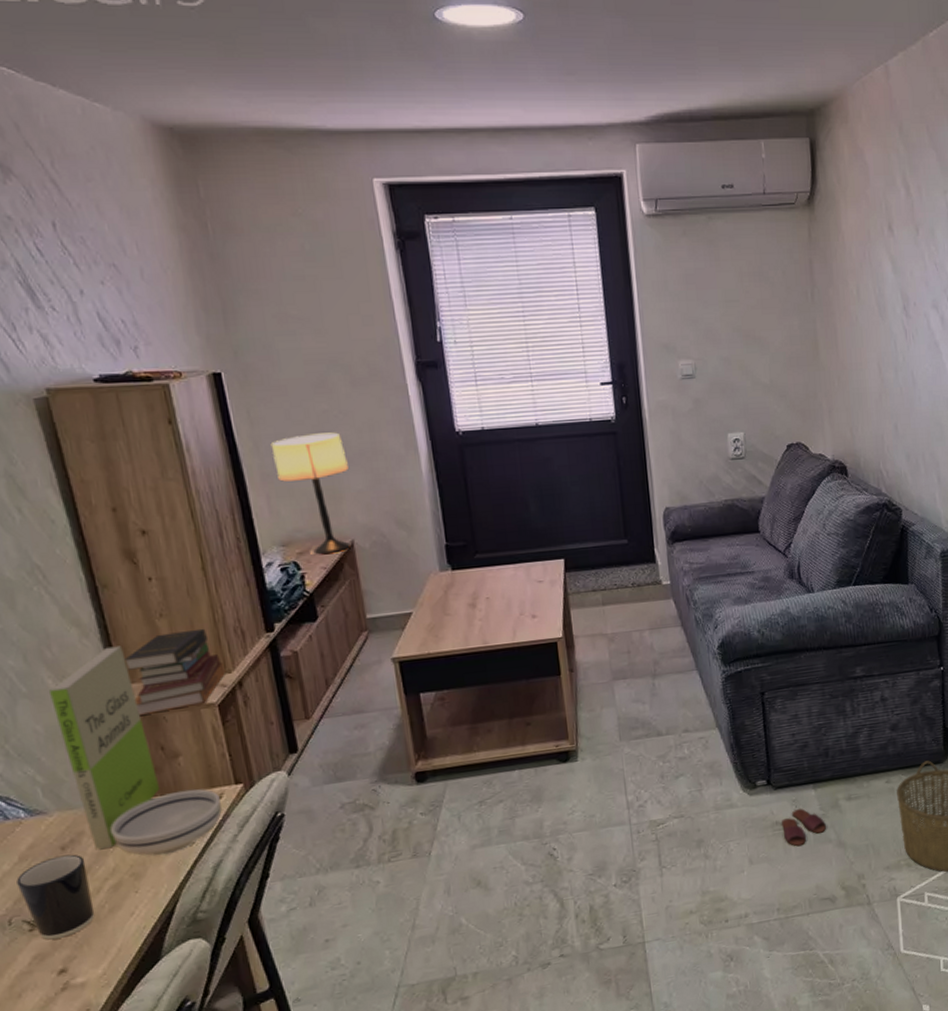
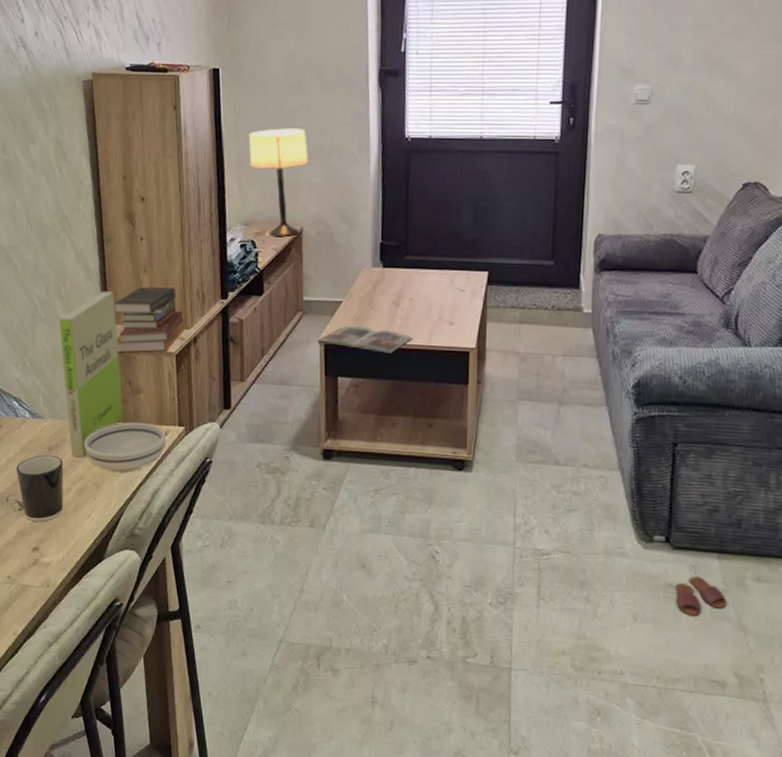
magazine: none [390,634,495,661] -> present [318,326,412,354]

